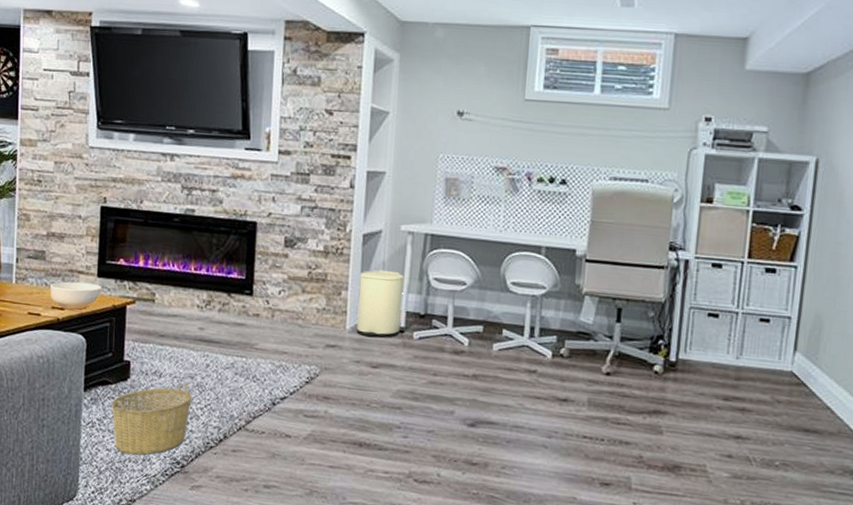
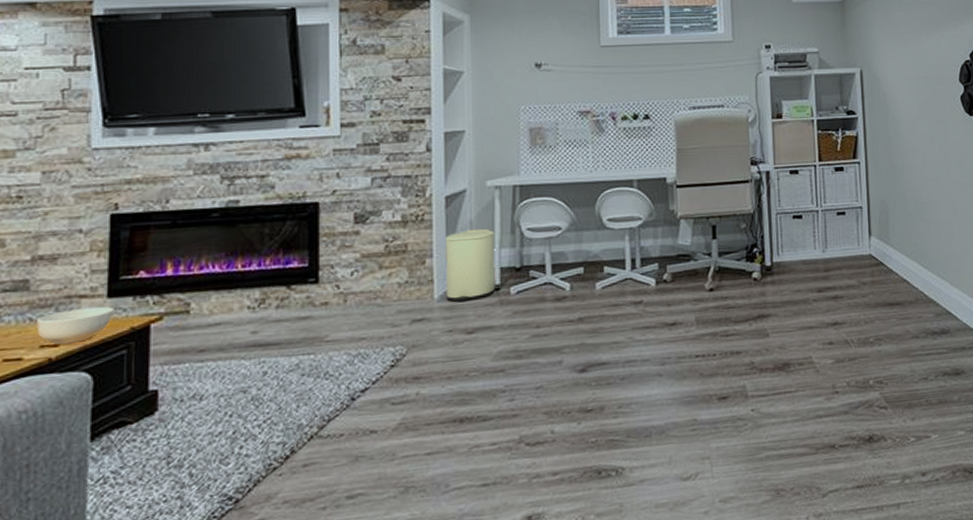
basket: present [112,383,192,456] -> none [132,400,246,506]

